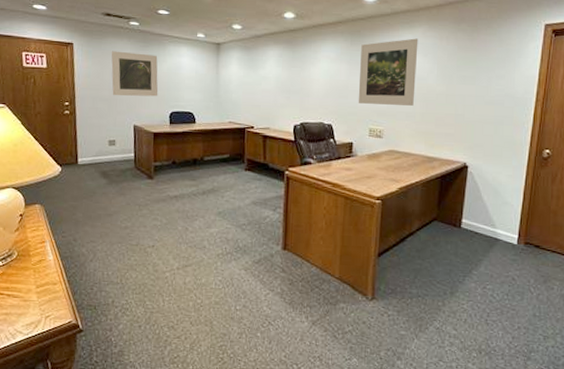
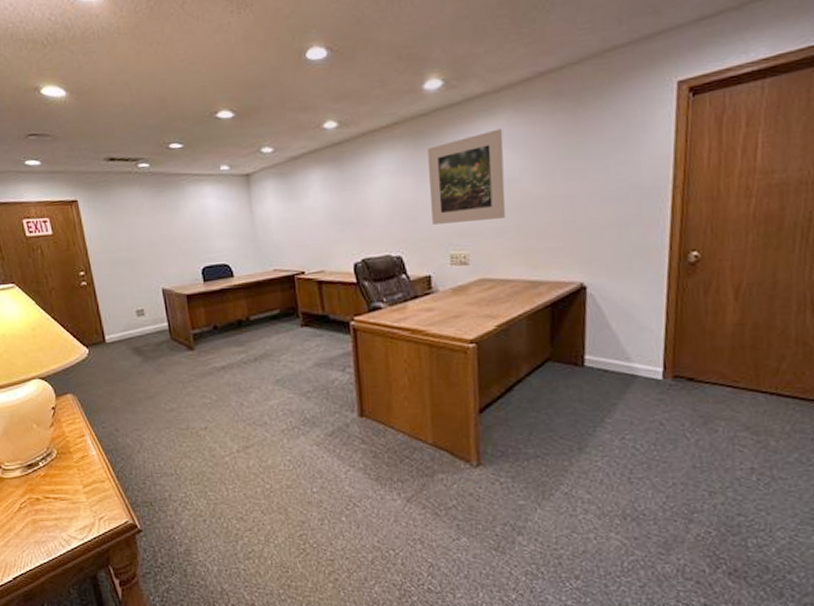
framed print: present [111,51,158,97] -> none [122,200,185,257]

